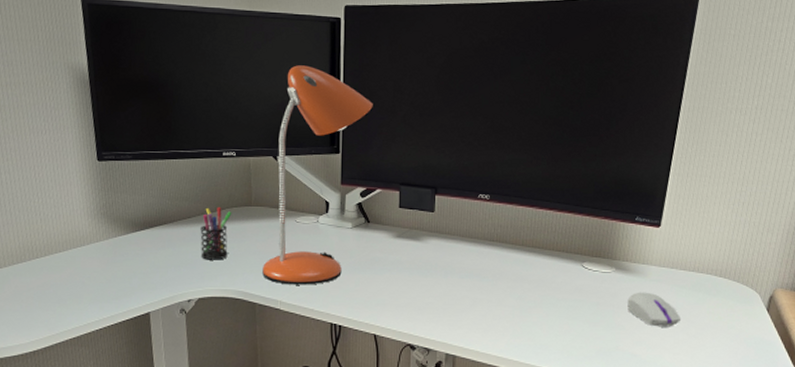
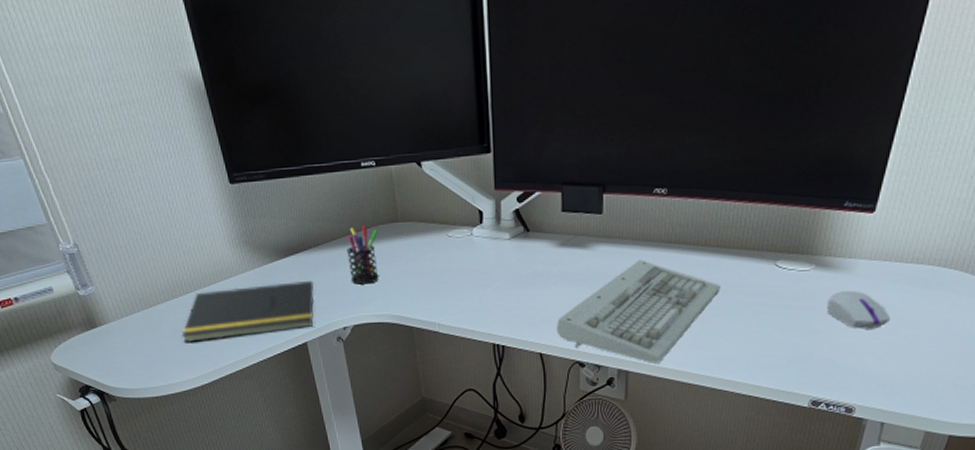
notepad: none [23,254,165,306] -> present [181,281,315,342]
desk lamp: present [262,65,373,285] -> none [417,46,527,306]
keyboard: none [390,254,536,350] -> present [556,260,720,364]

